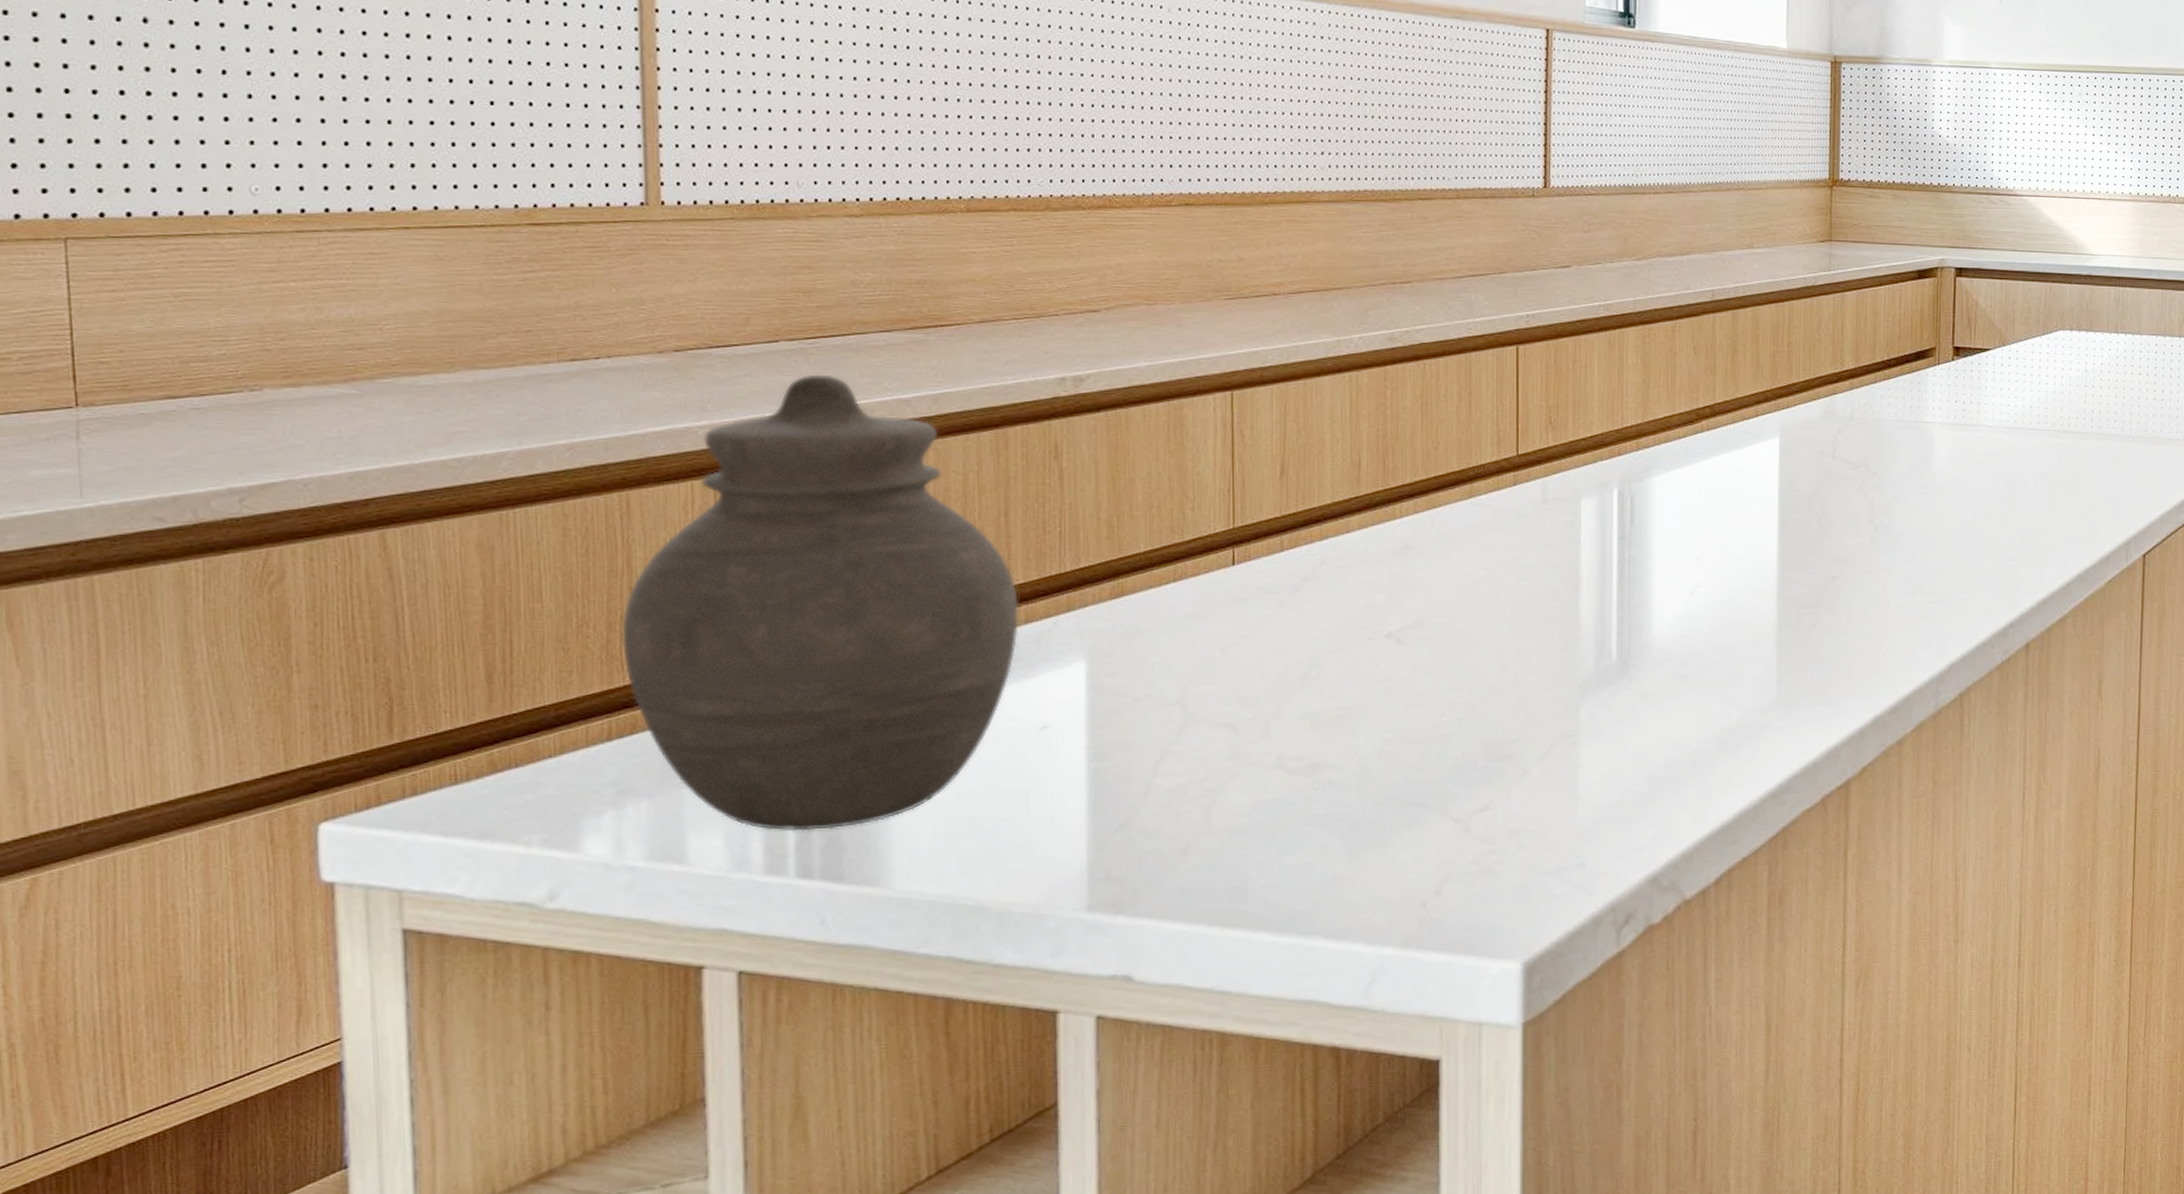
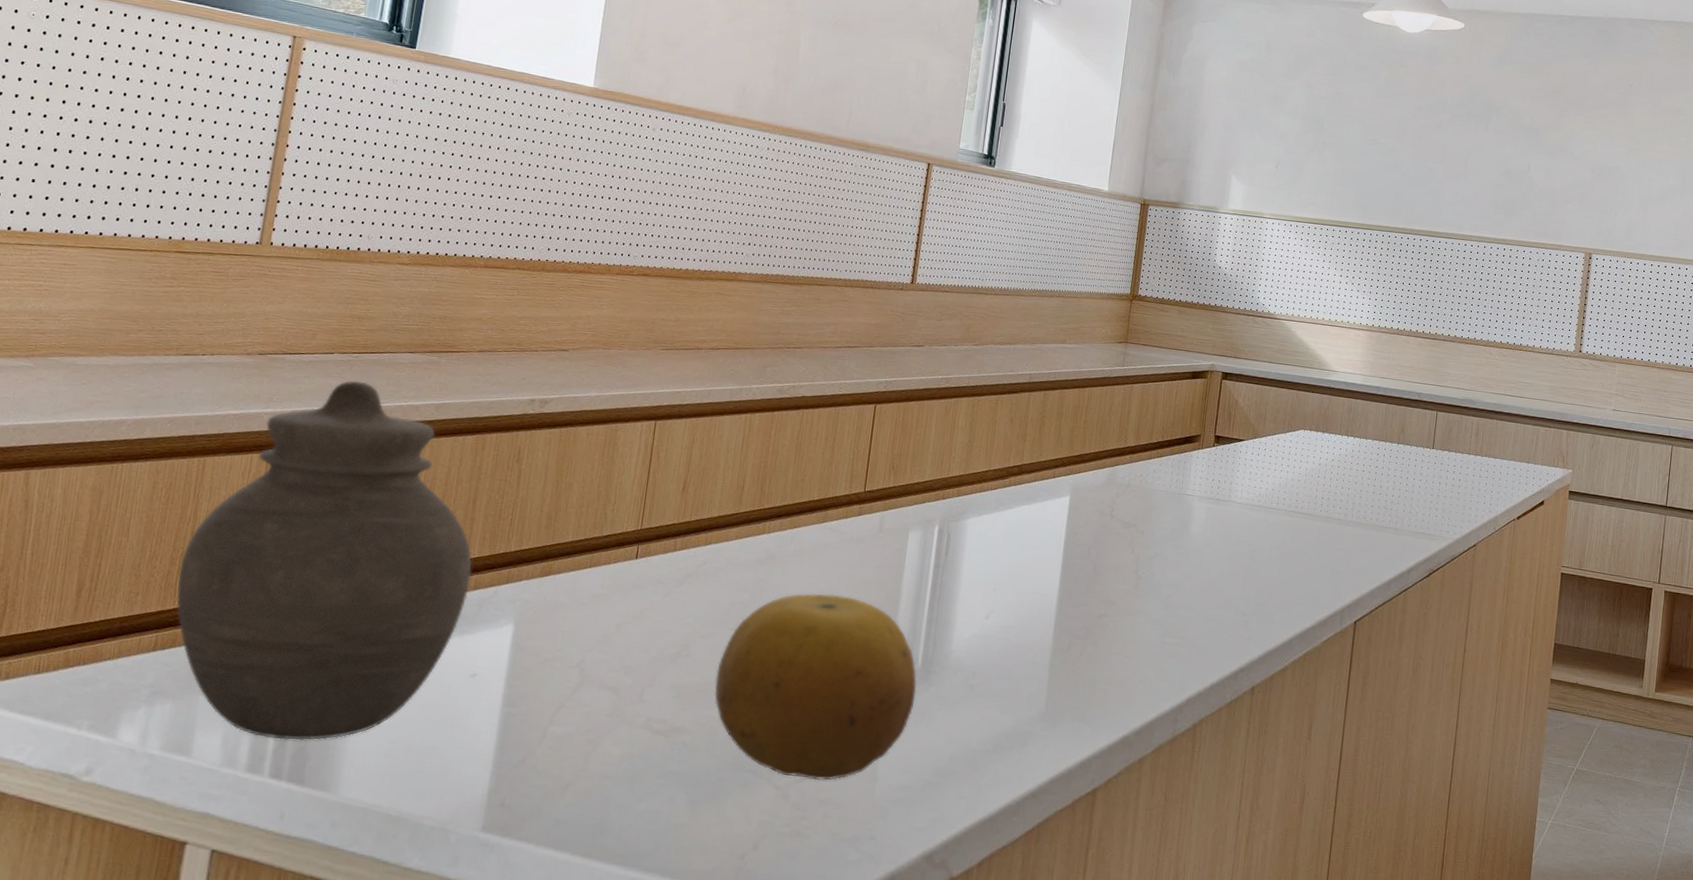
fruit: none [1359,584,1614,807] -> present [714,593,917,781]

